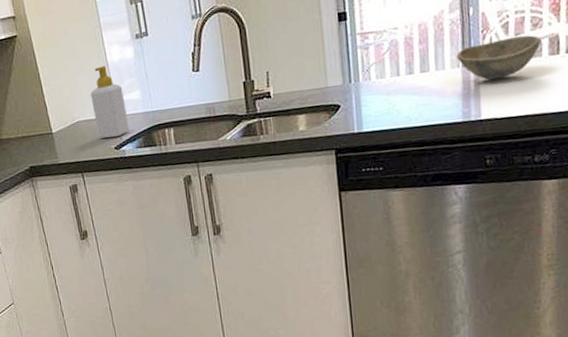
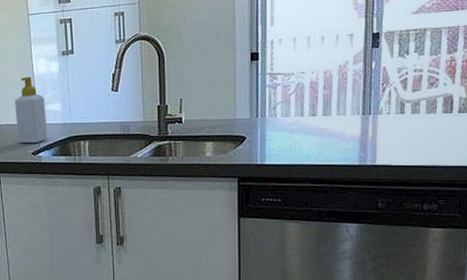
bowl: present [456,35,542,80] -> none [357,93,437,129]

